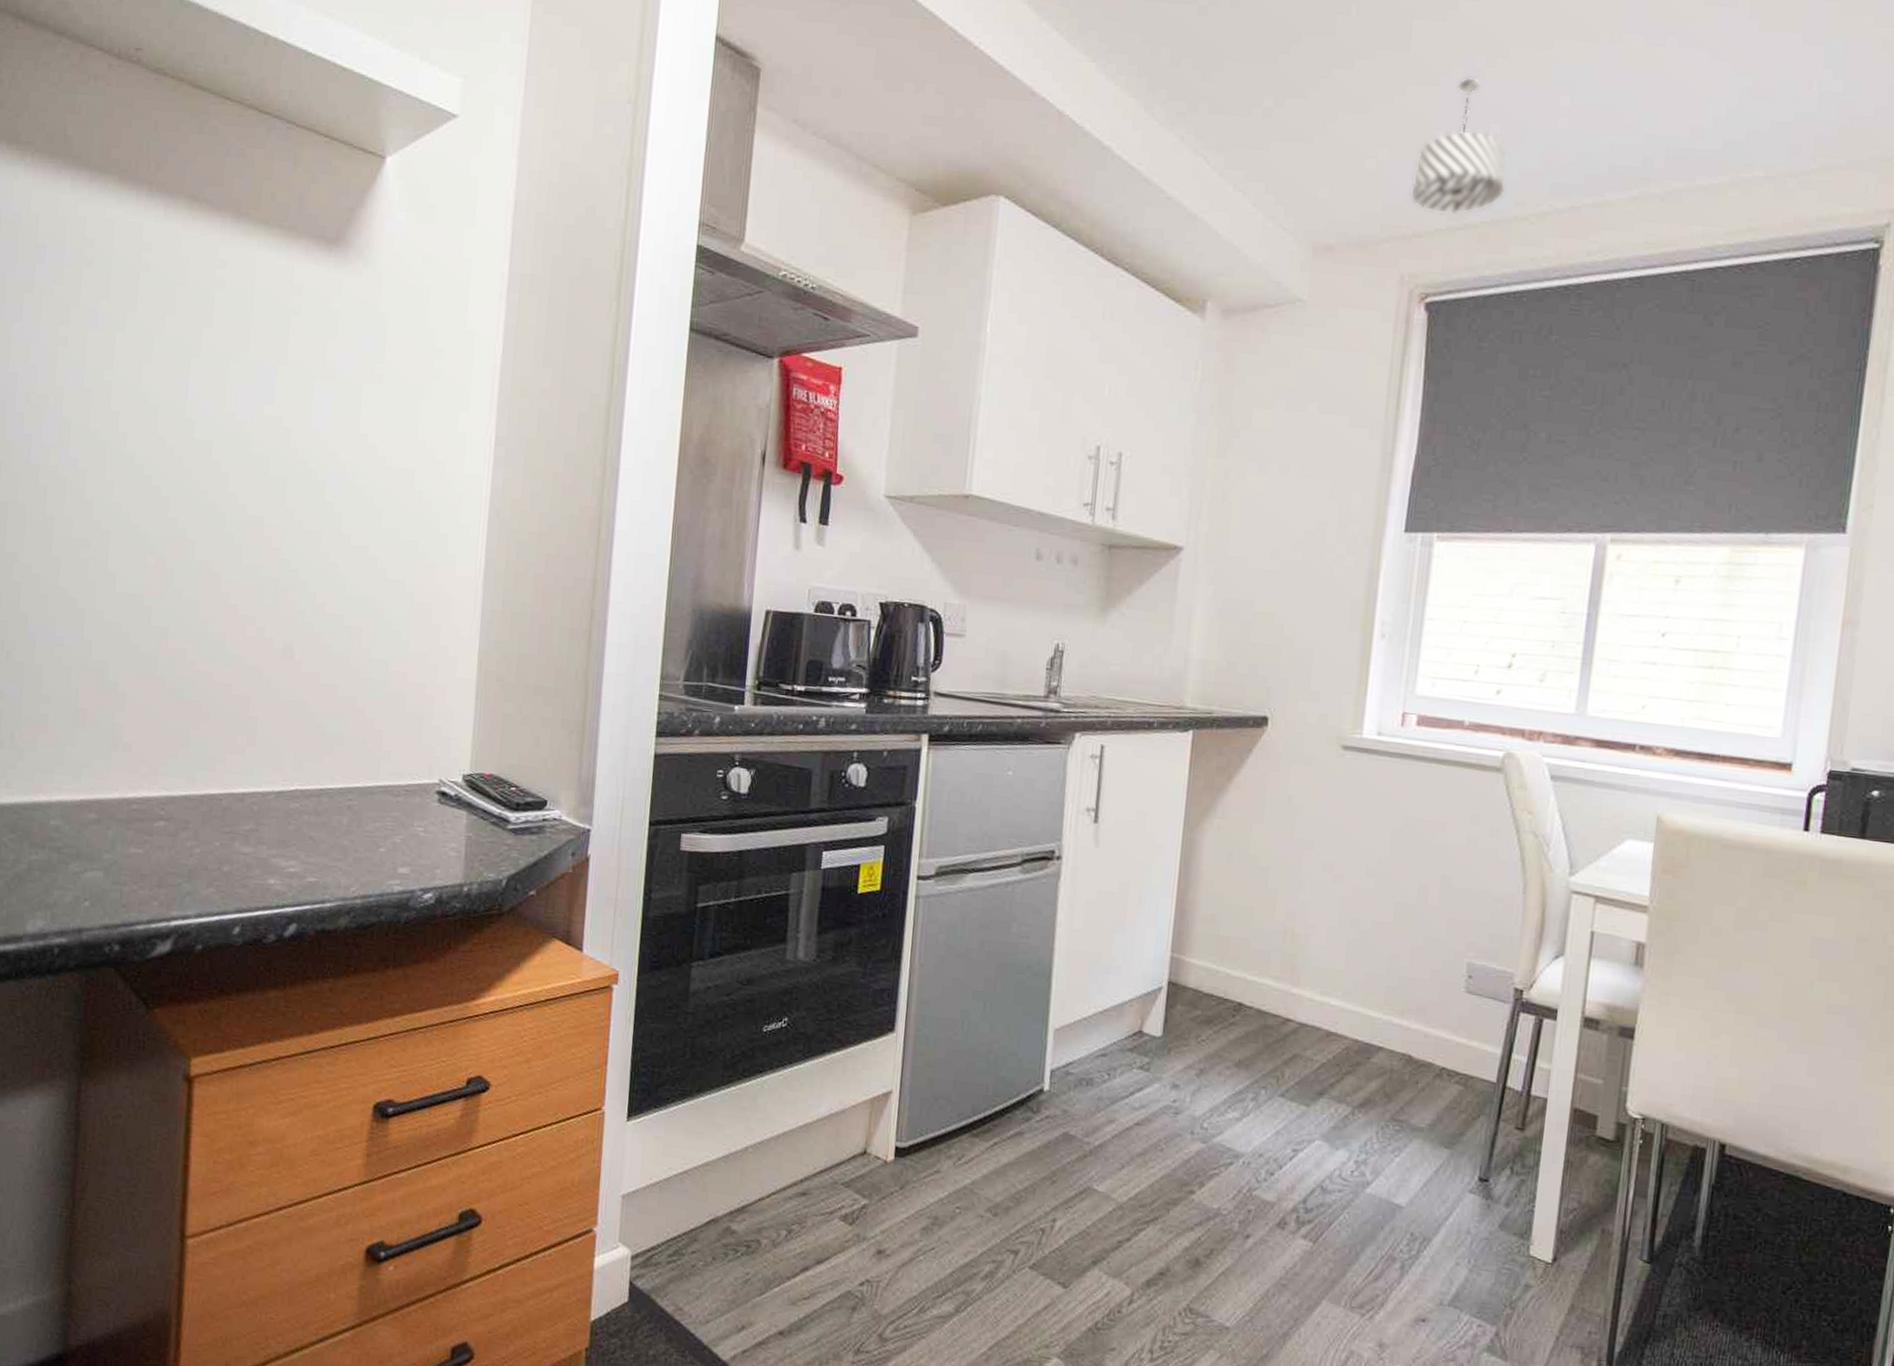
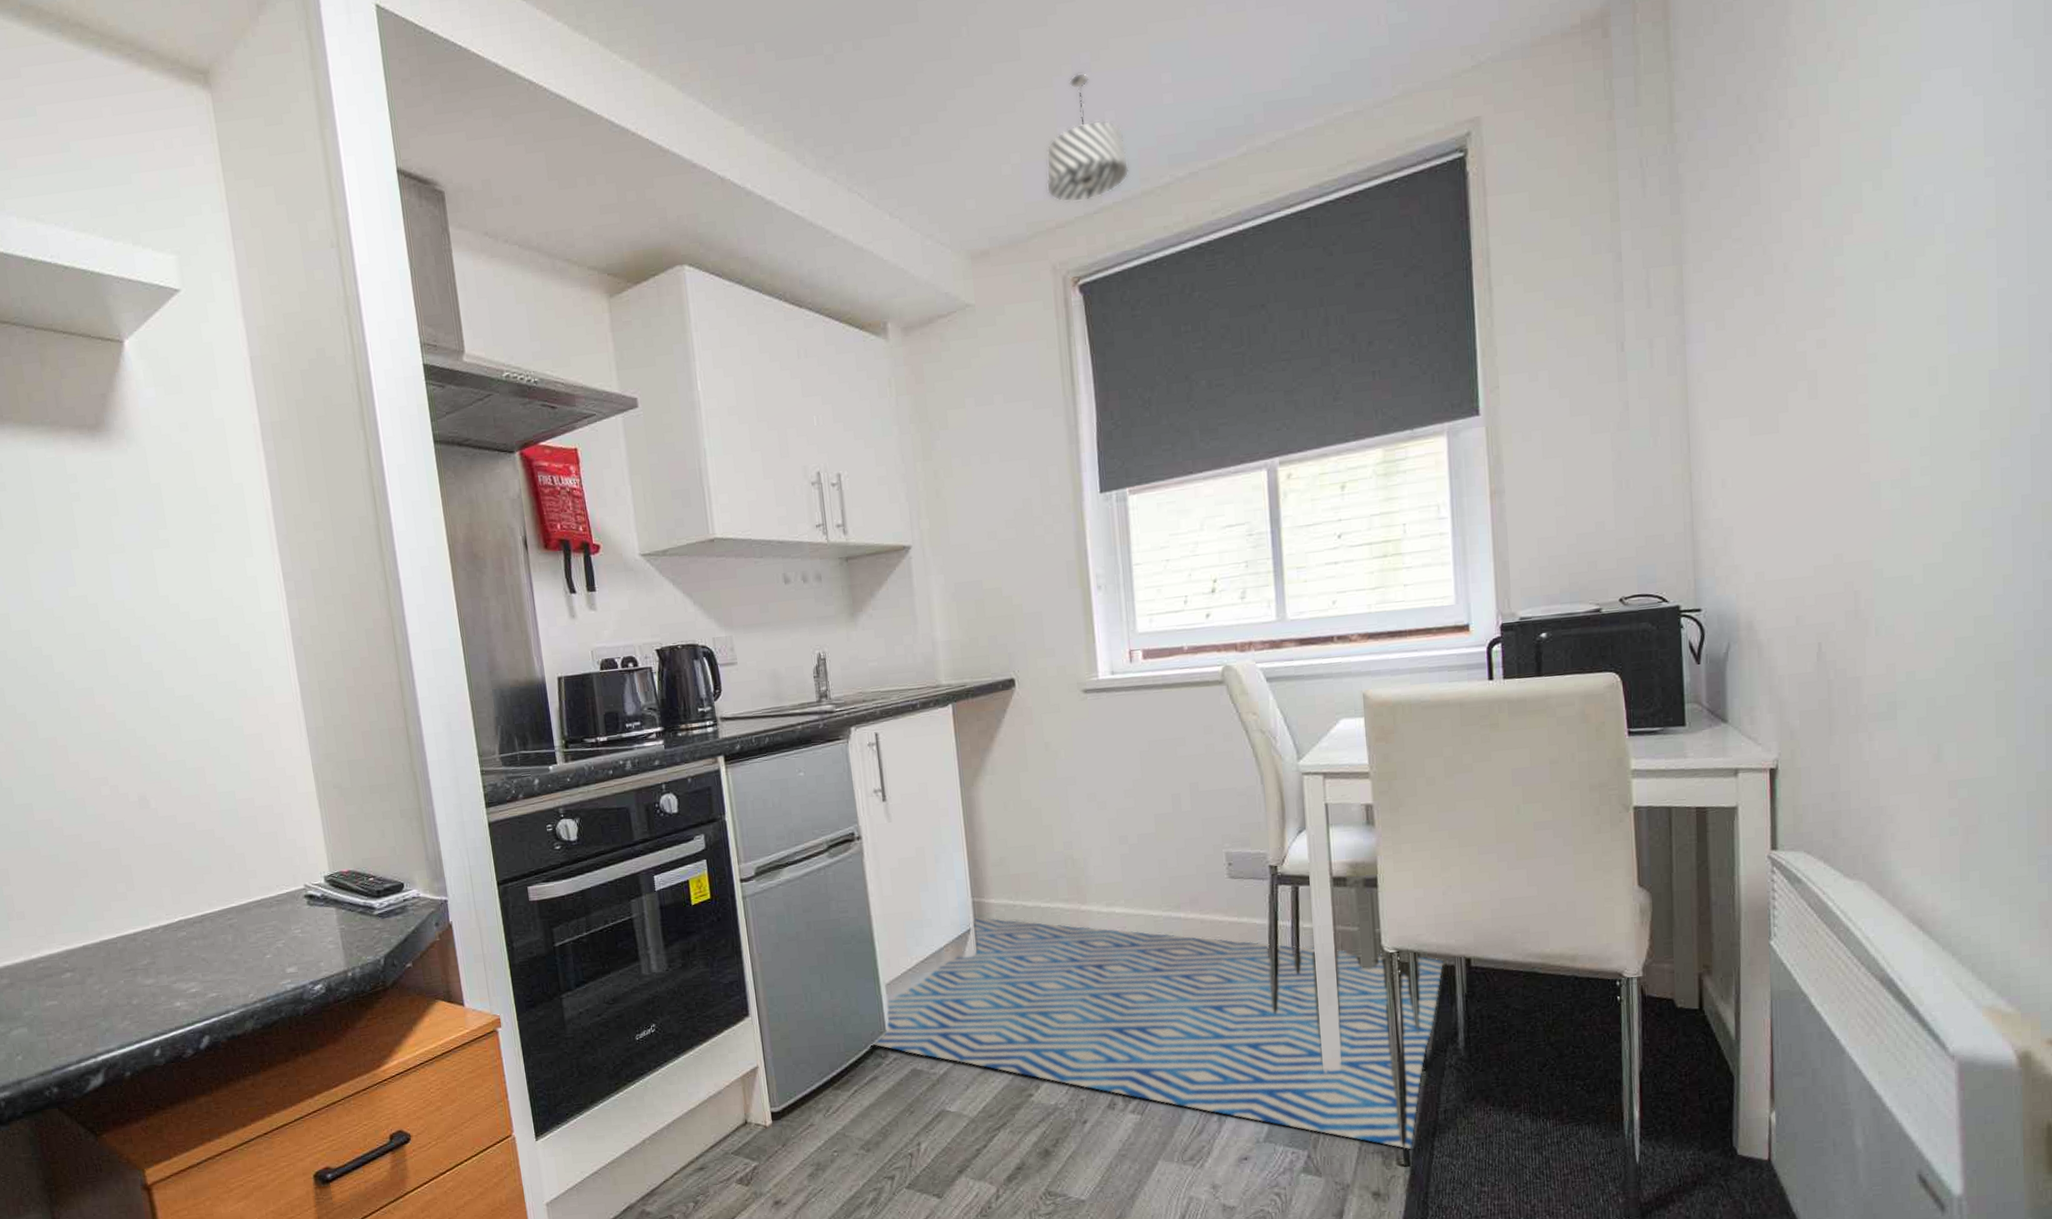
rug: none [1024,975,1694,1352] -> present [872,917,1443,1149]

